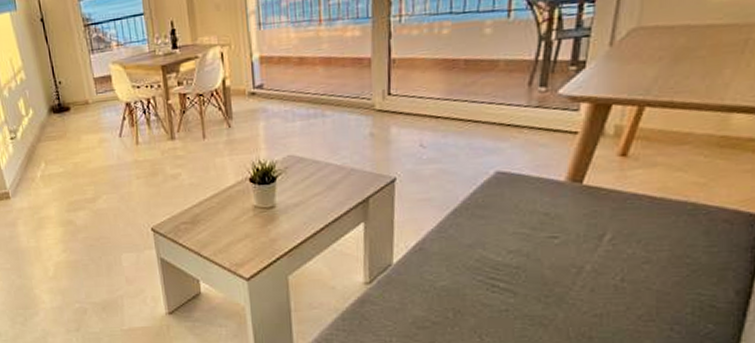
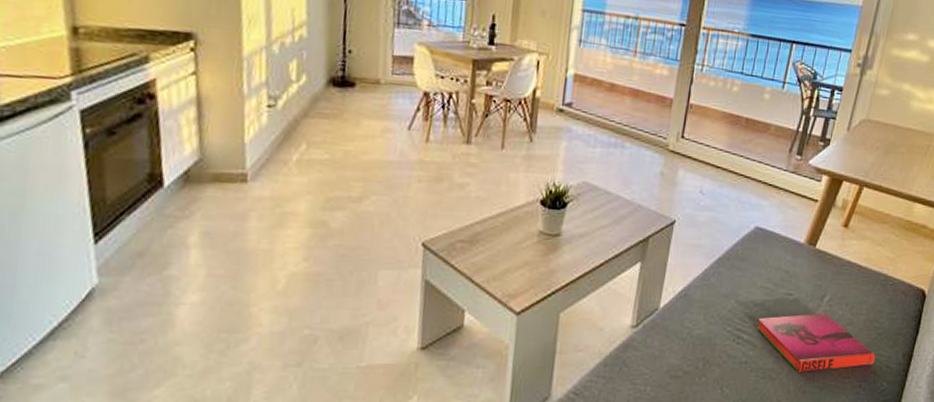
hardback book: none [515,253,692,317] -> present [756,312,876,372]

